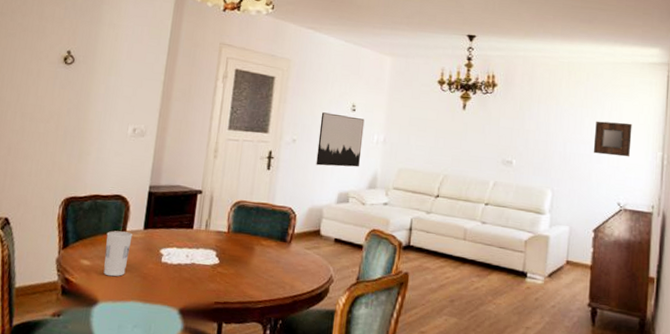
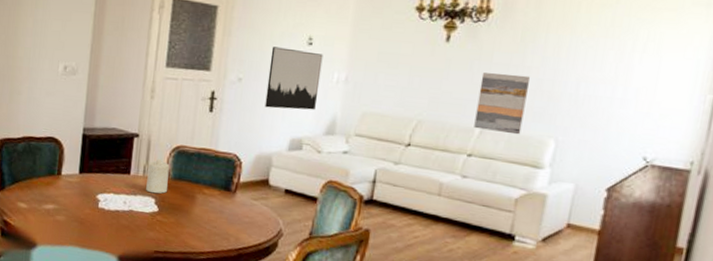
cup: present [103,231,133,277] -> none [40,174,68,221]
candle: none [208,213,230,247] -> present [146,158,170,194]
wall art: none [488,135,529,186] -> present [474,73,530,135]
home mirror: present [593,121,632,157] -> none [616,55,675,101]

